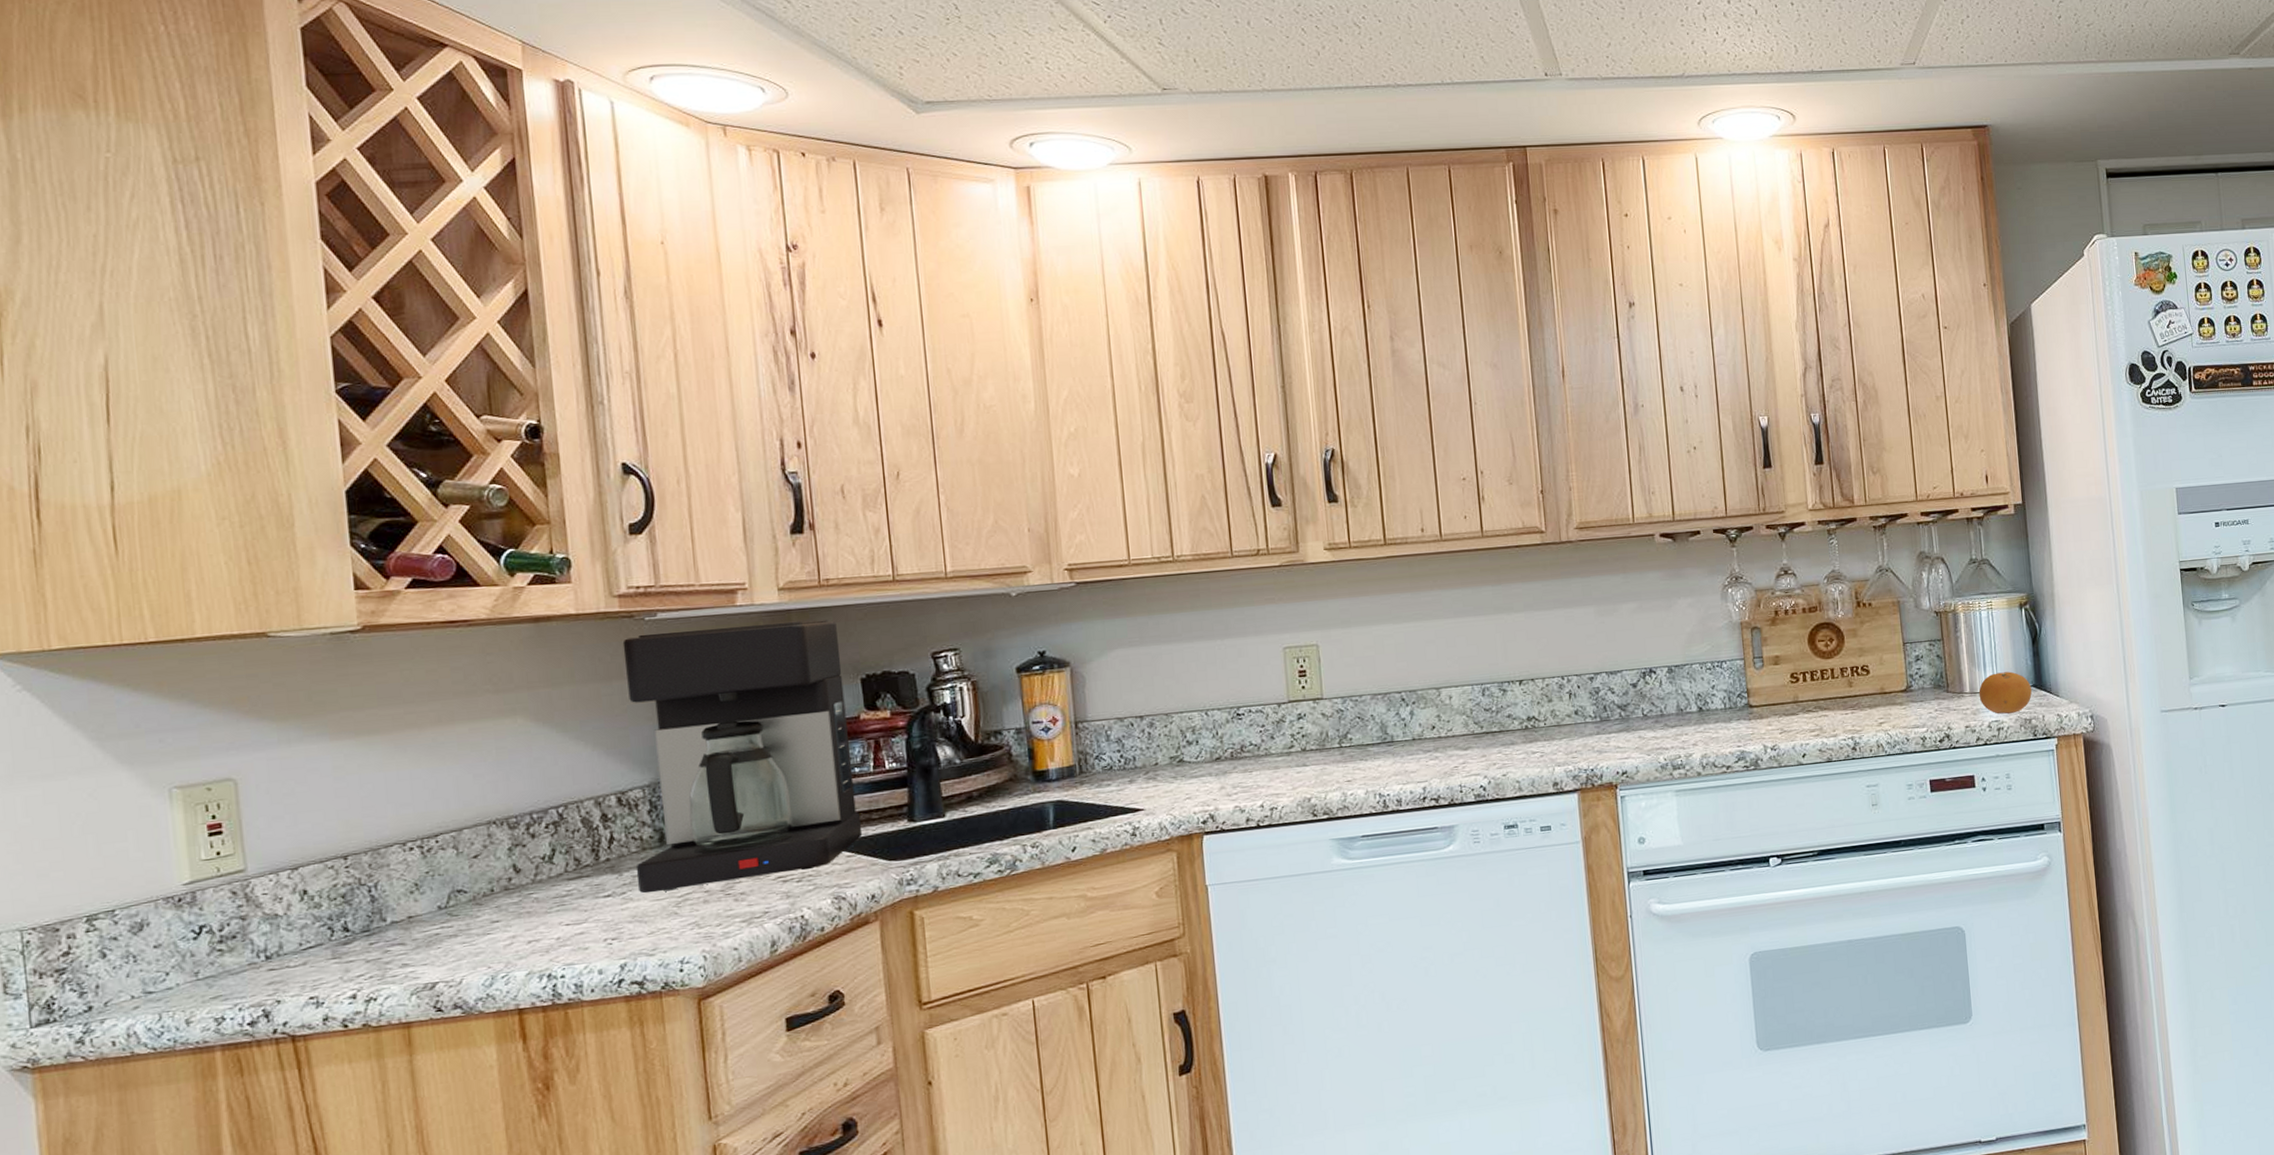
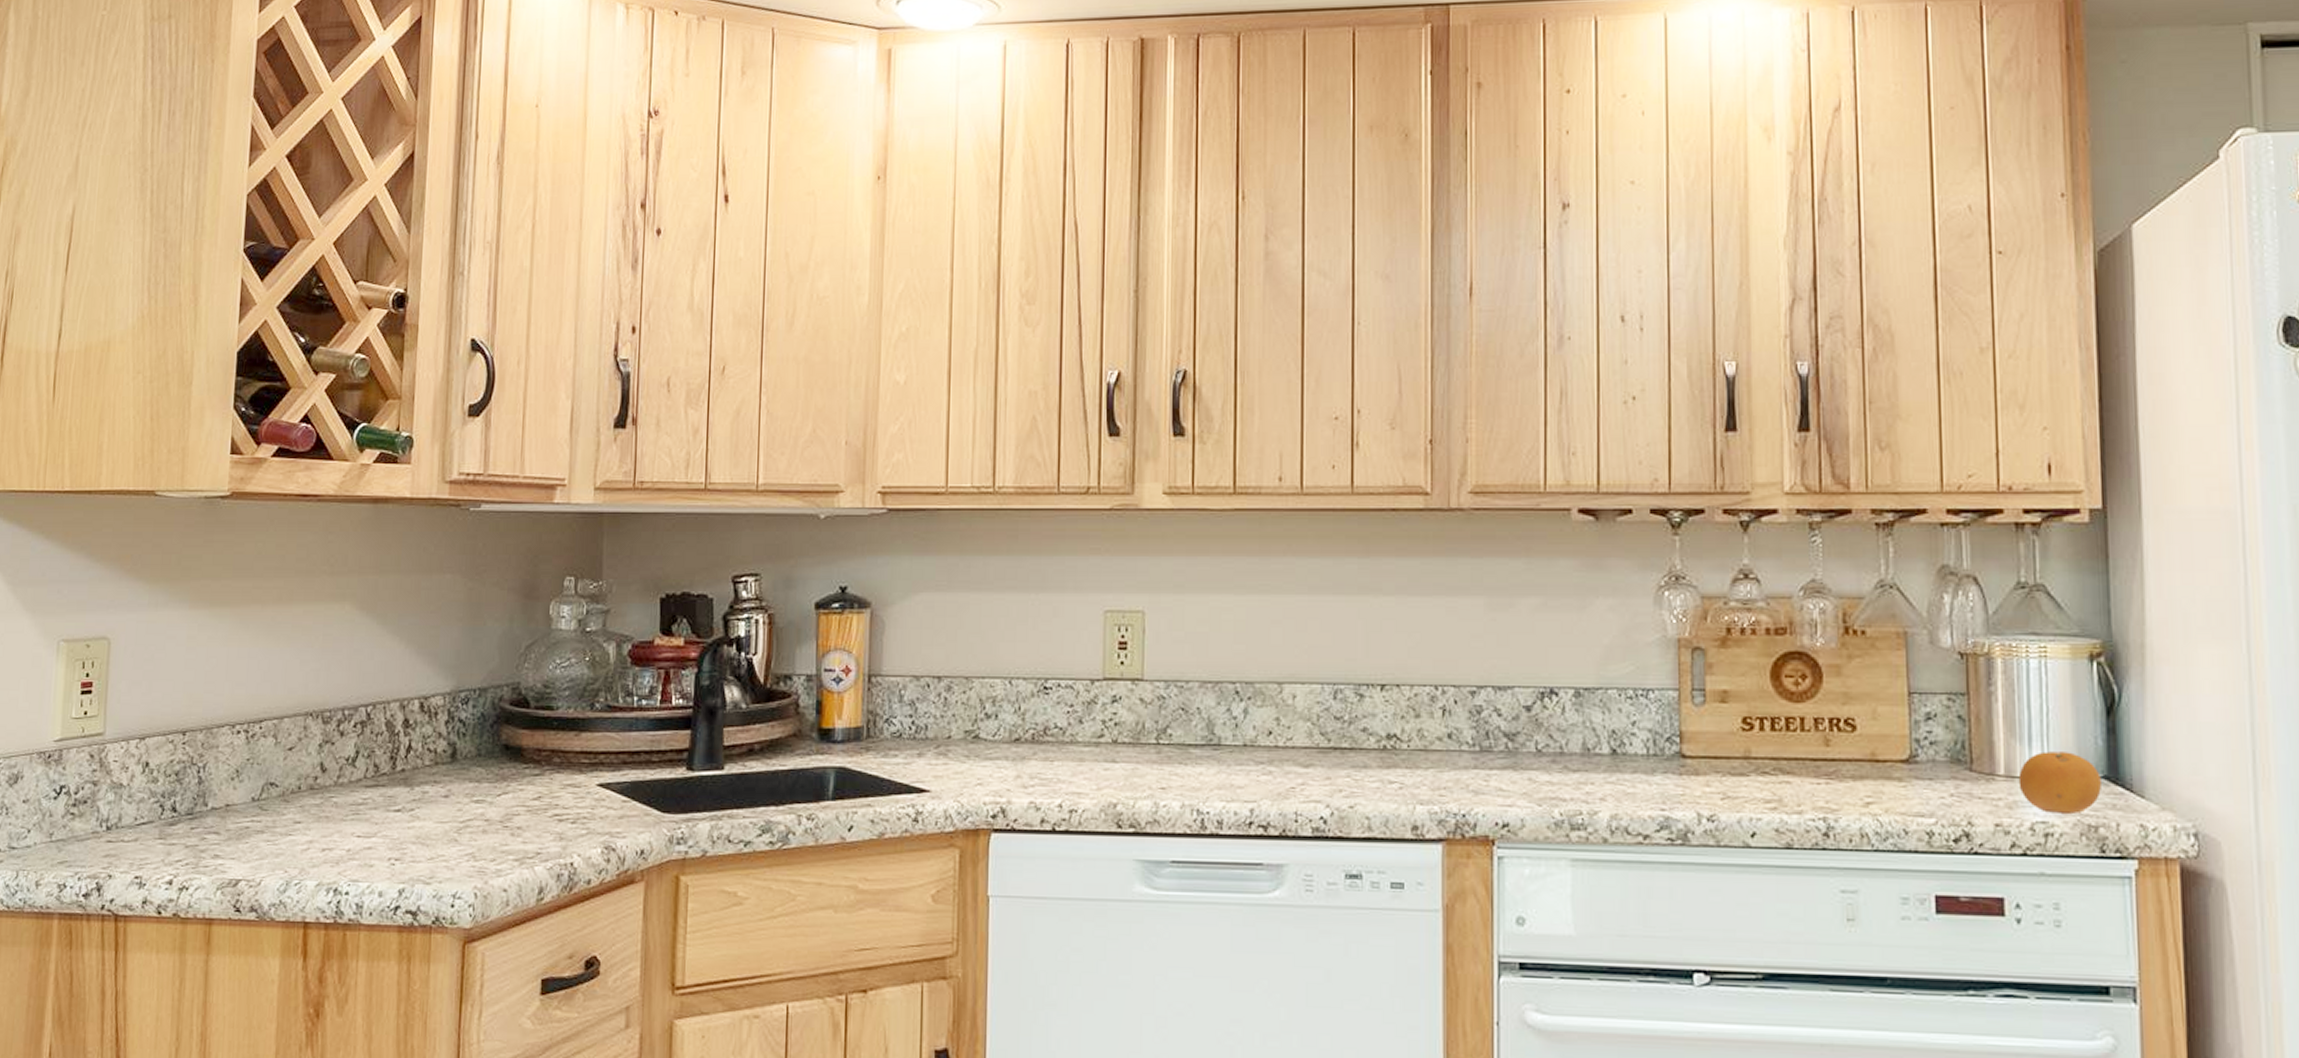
coffee maker: present [622,619,863,894] -> none [426,526,644,814]

